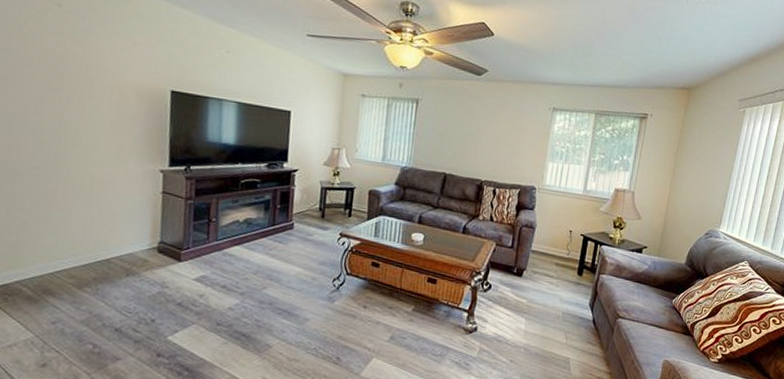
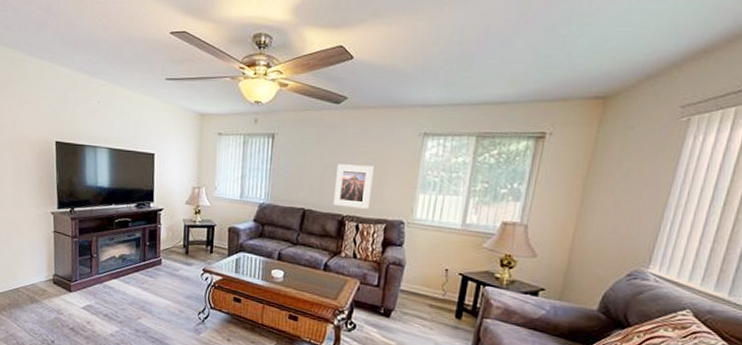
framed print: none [473,131,510,175] -> present [334,164,374,209]

